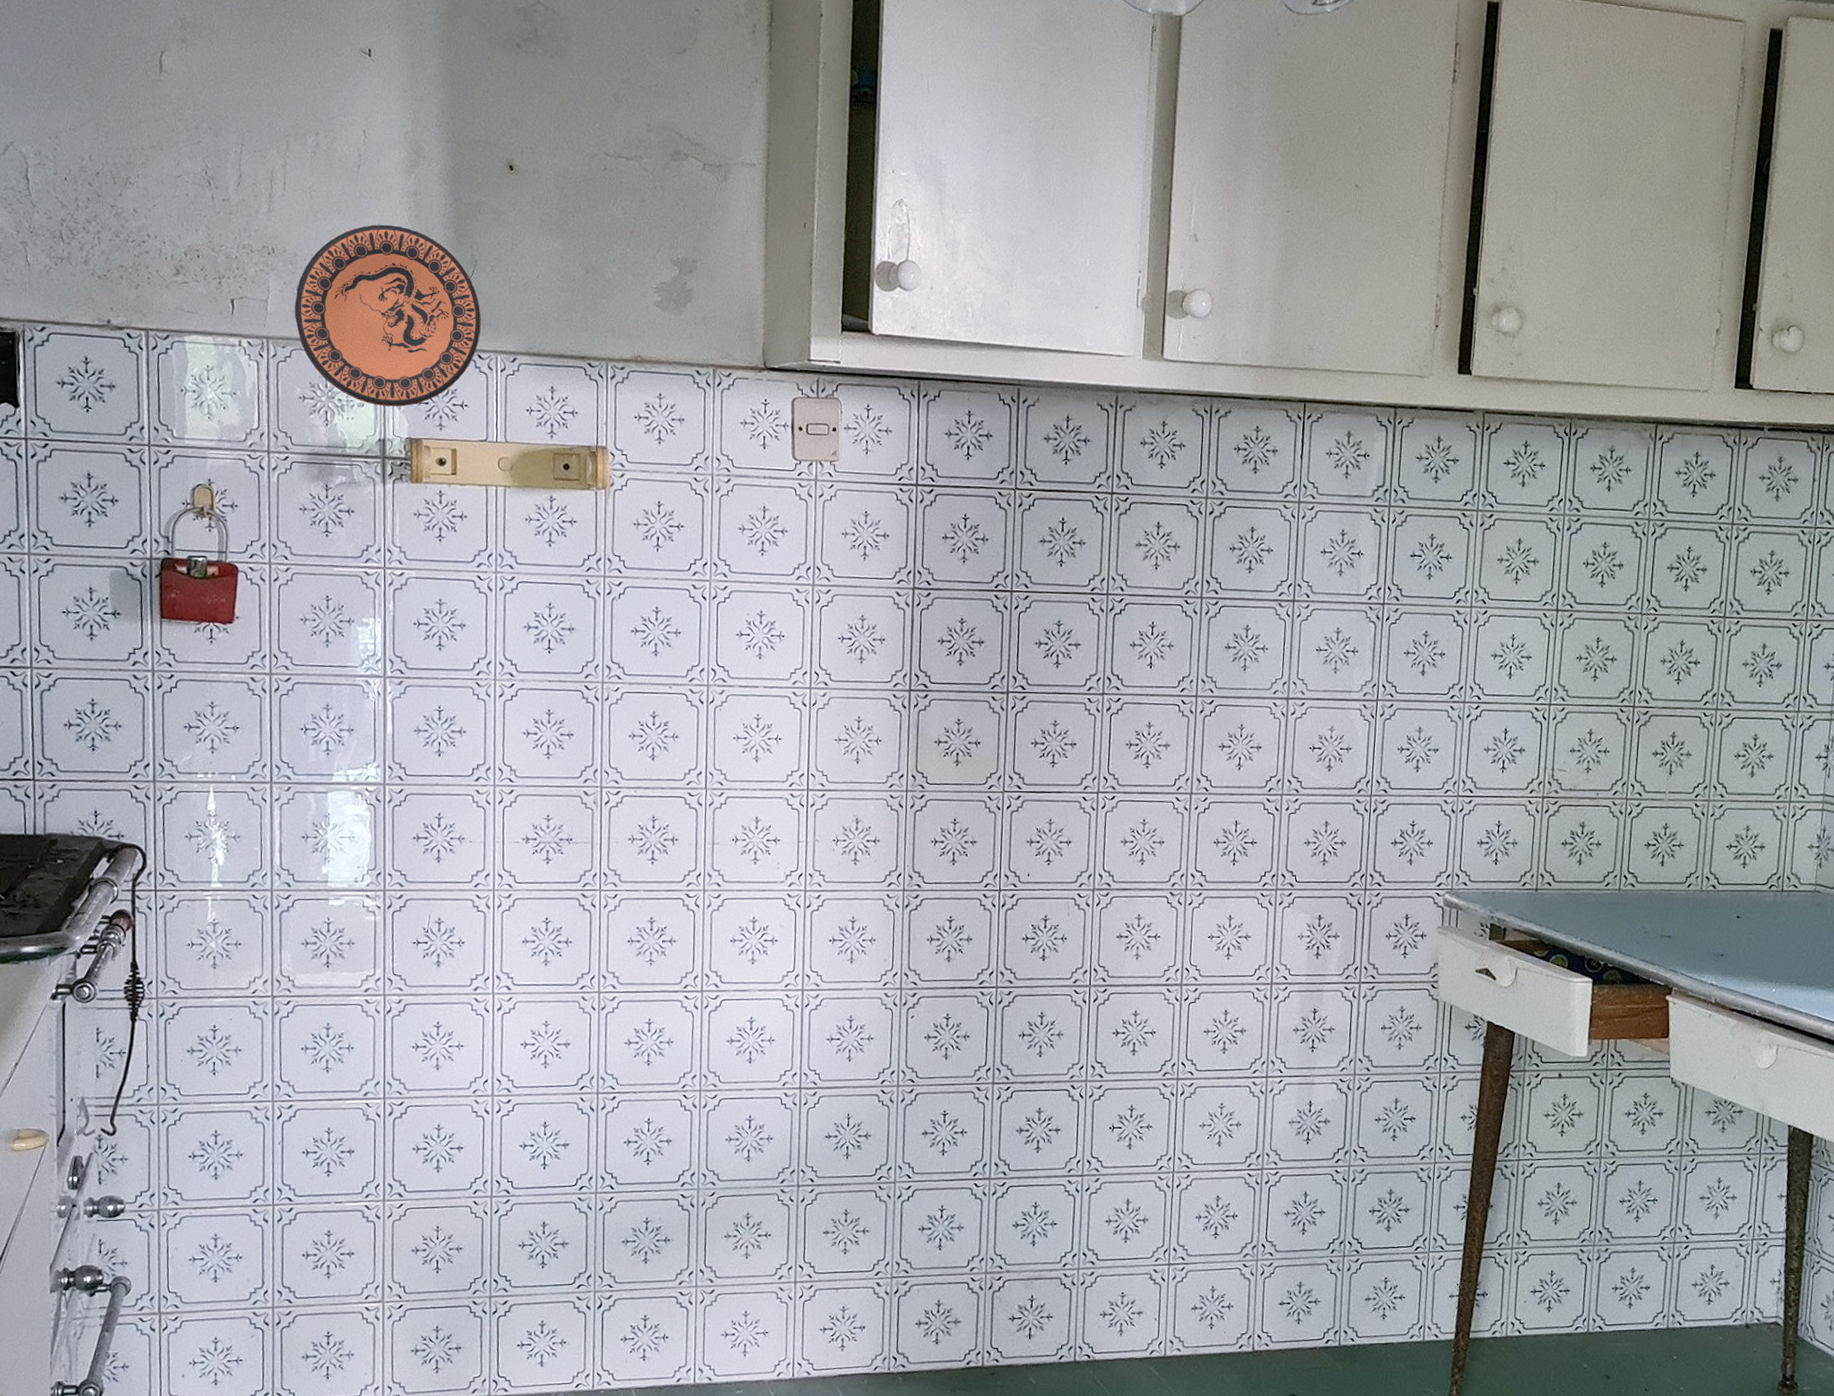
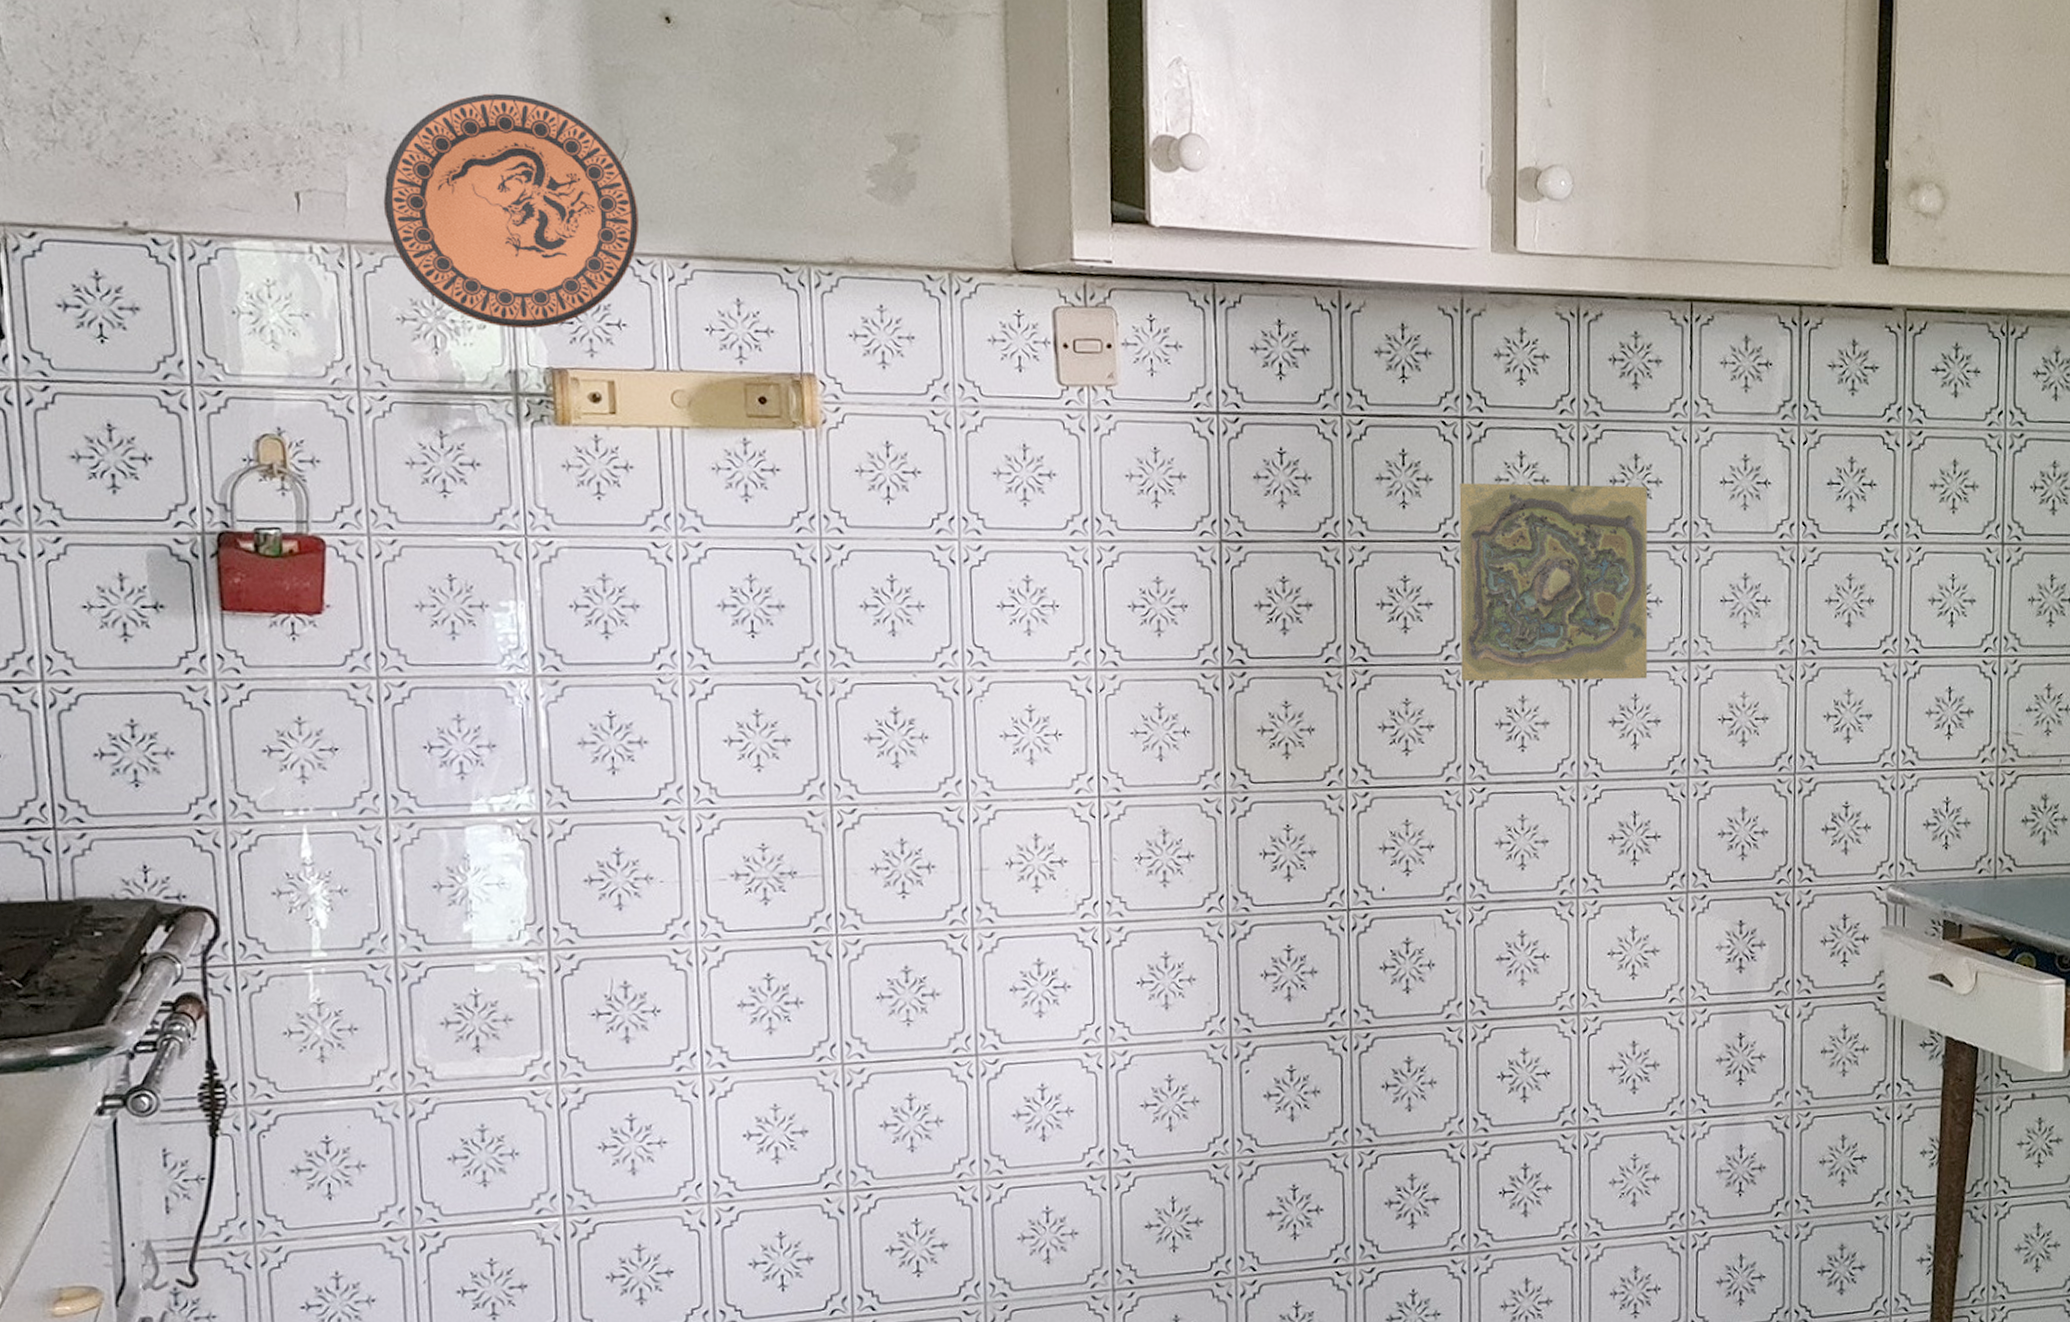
decorative tile: none [1100,546,1261,713] -> present [1459,482,1648,682]

